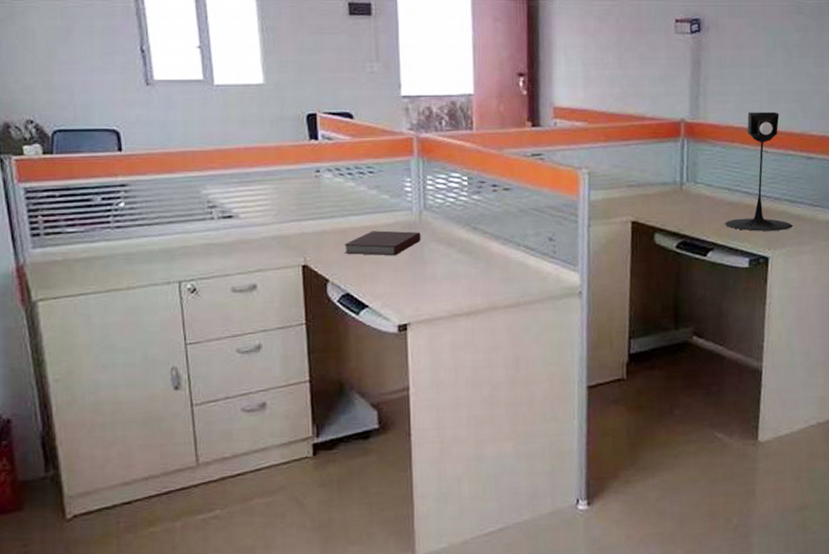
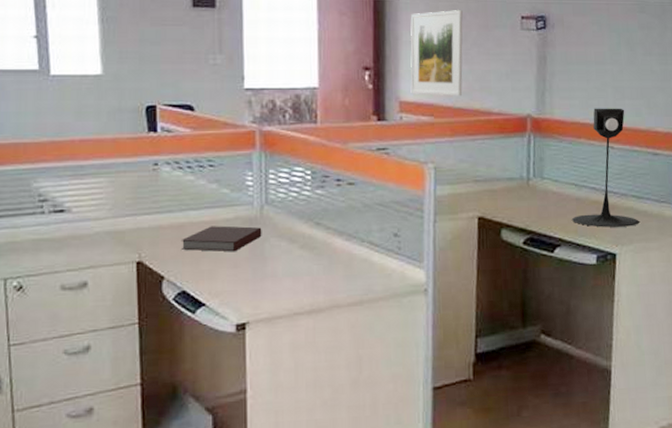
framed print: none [564,14,617,102] -> present [410,10,463,97]

